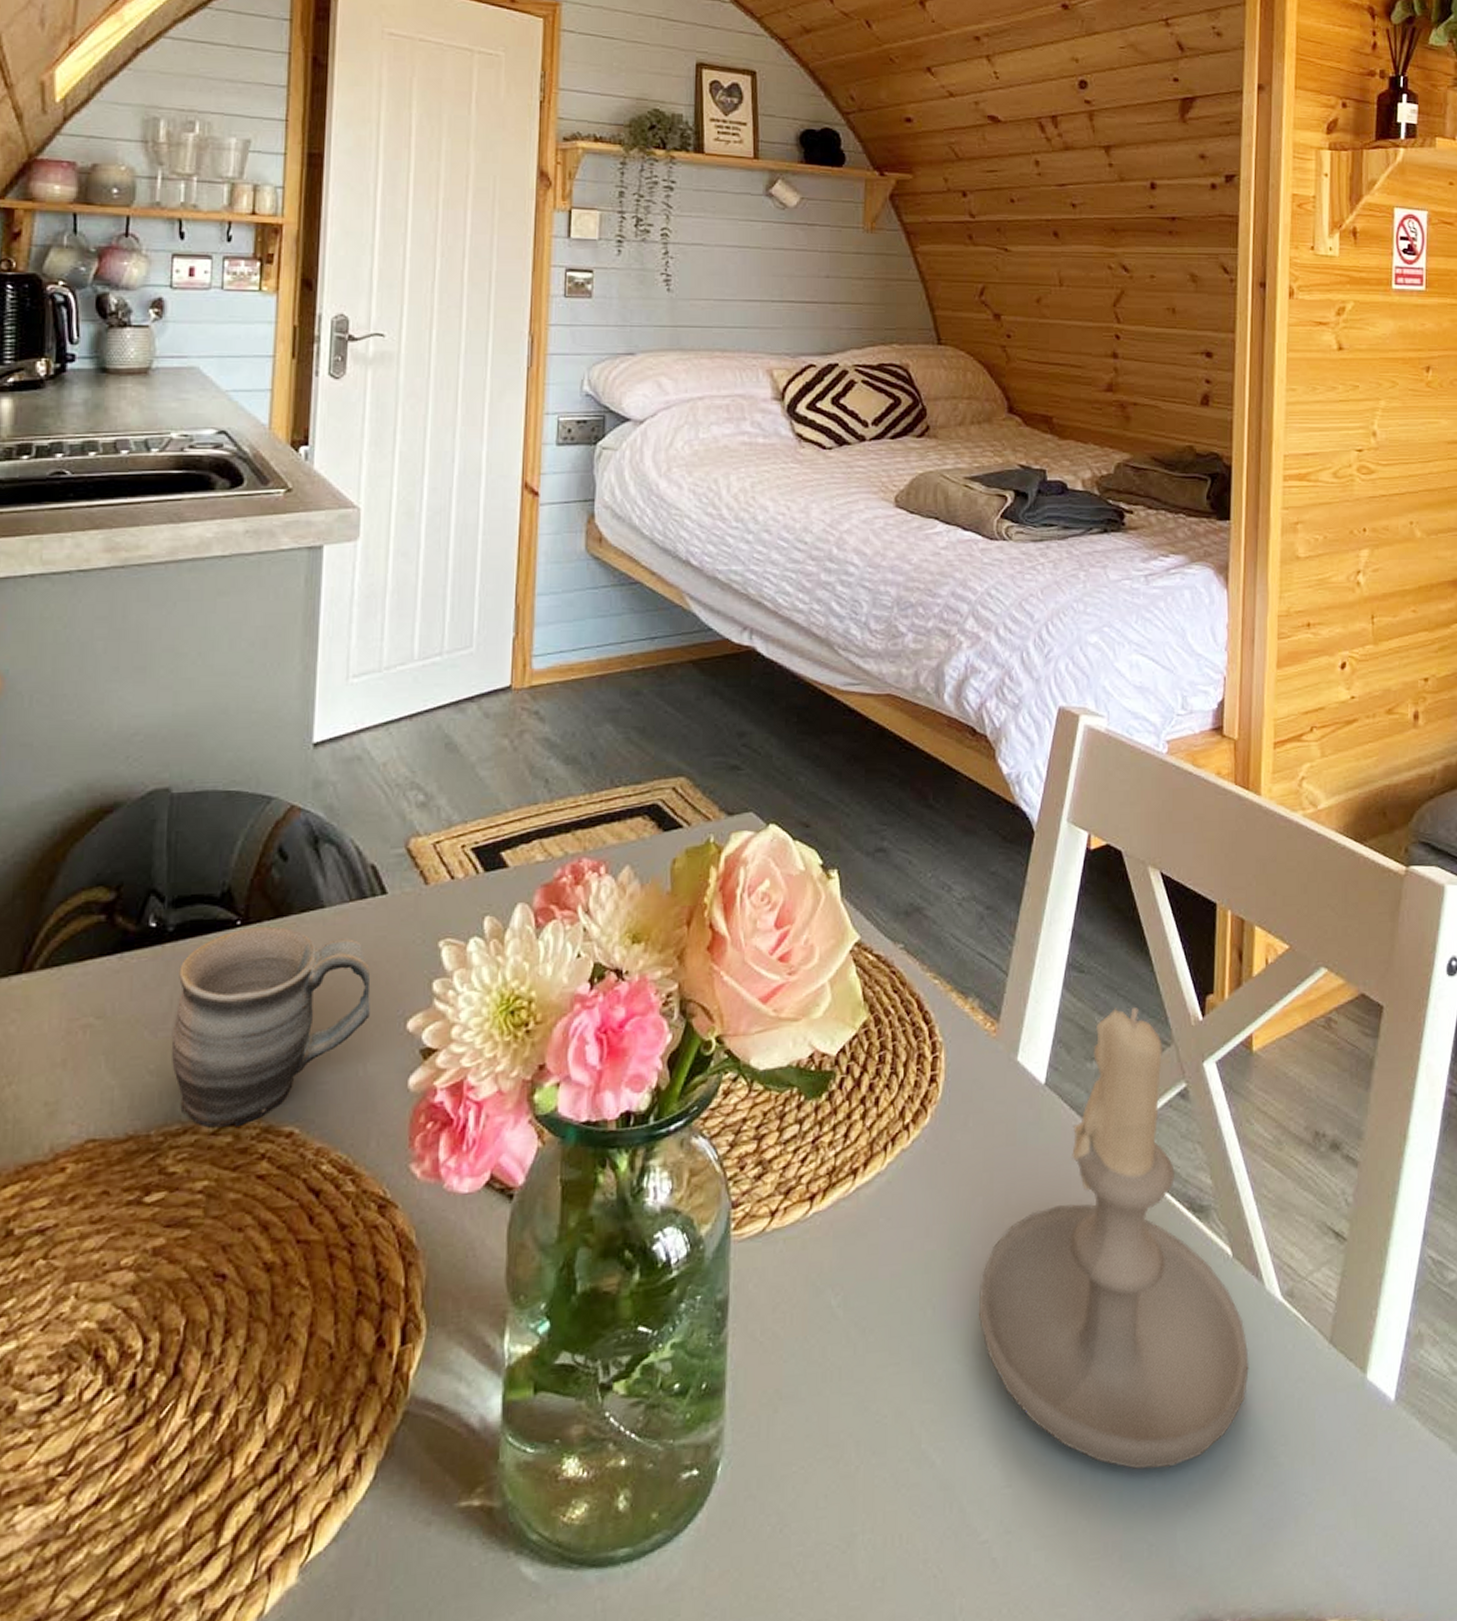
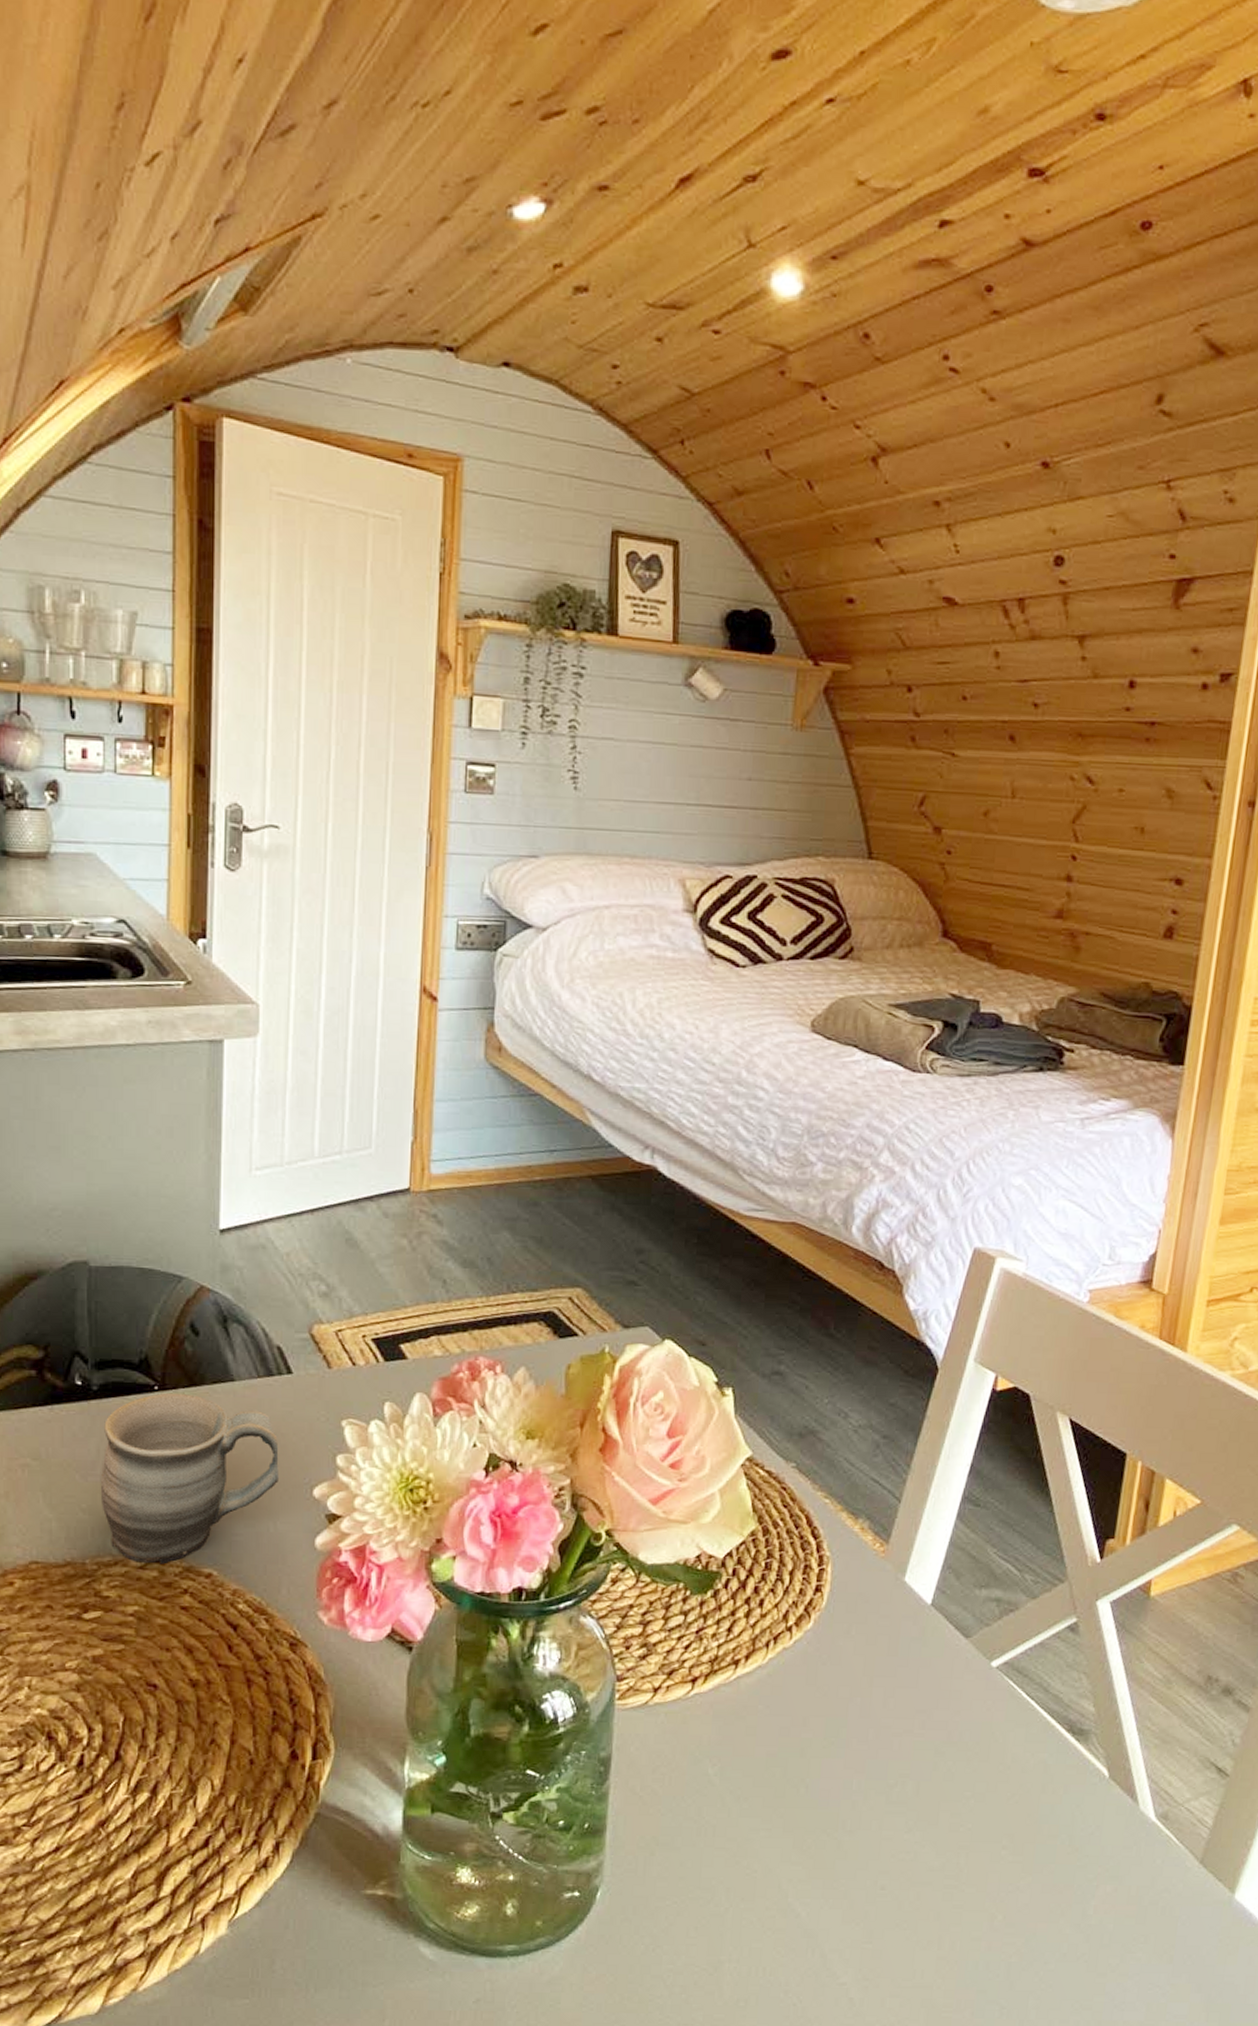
candle: present [978,1008,1249,1469] -> none [849,1542,1117,1947]

